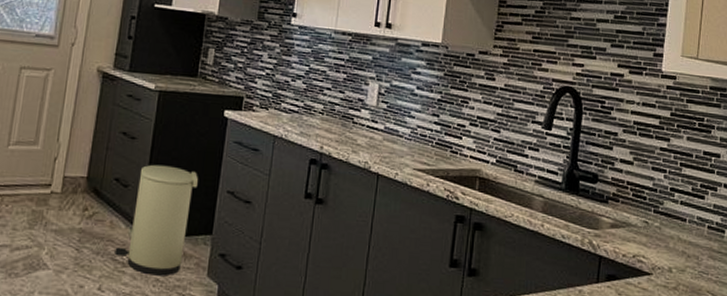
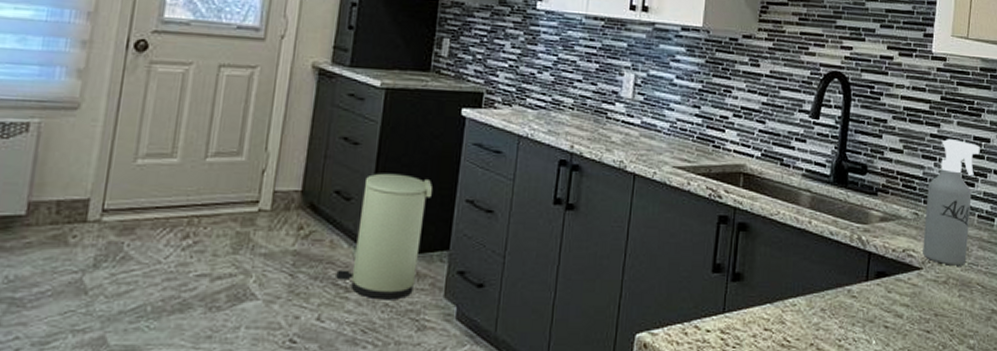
spray bottle: none [653,153,710,274] -> present [923,139,980,266]

